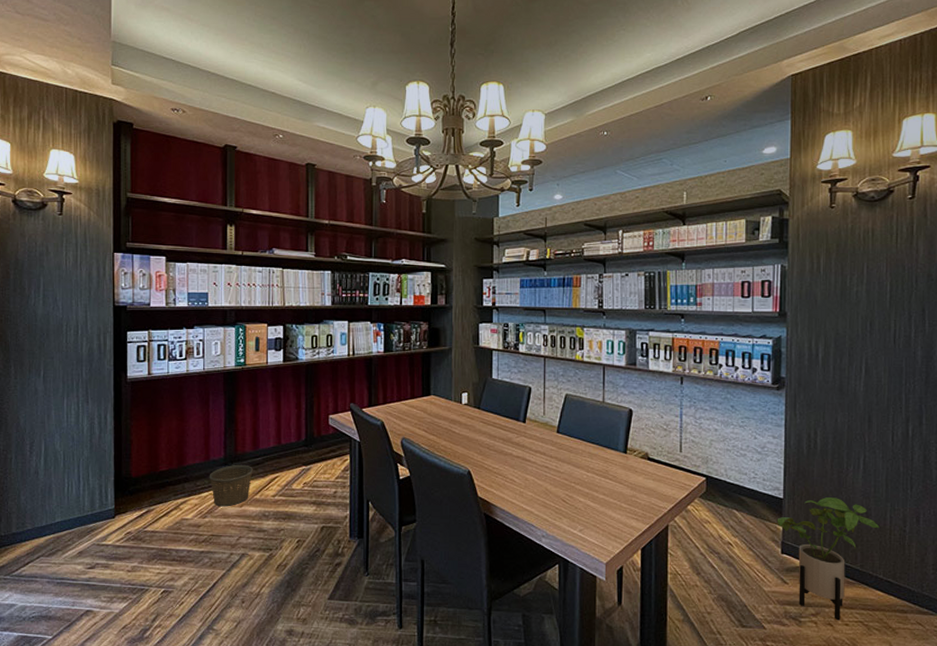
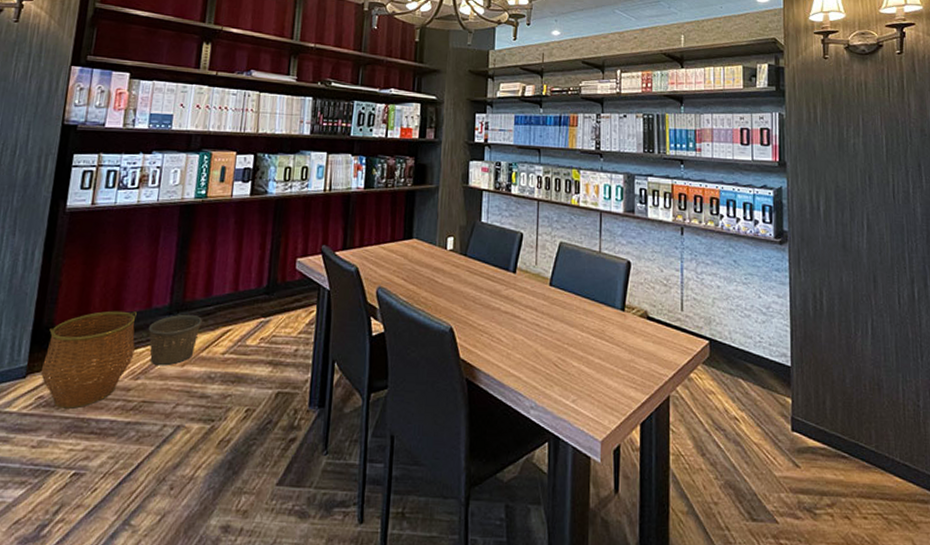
basket: none [127,463,200,541] -> present [41,311,137,409]
house plant: present [777,497,880,621] -> none [785,366,893,513]

